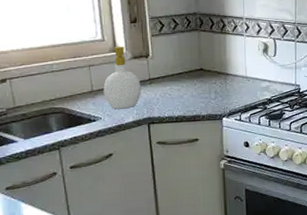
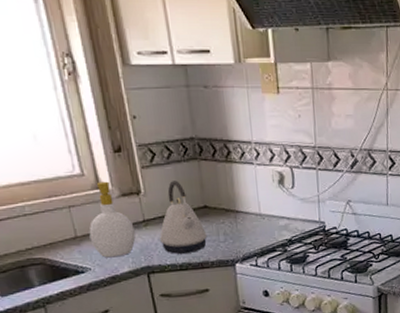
kettle: none [161,47,201,108] -> present [160,181,207,254]

